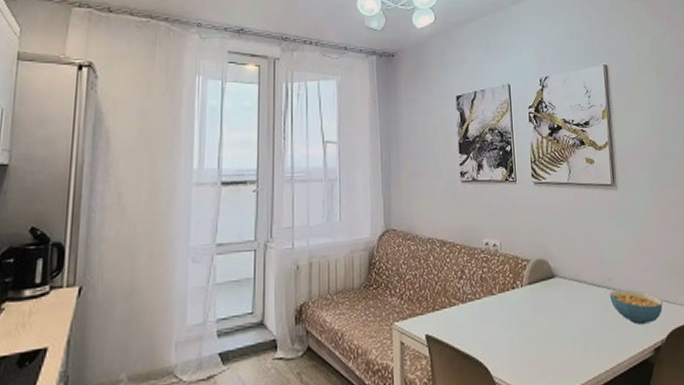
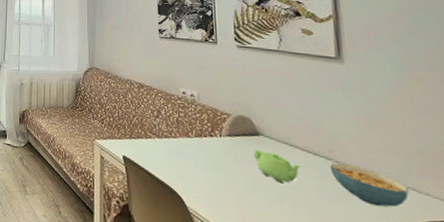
teapot: none [550,292,588,324] -> present [253,148,301,183]

